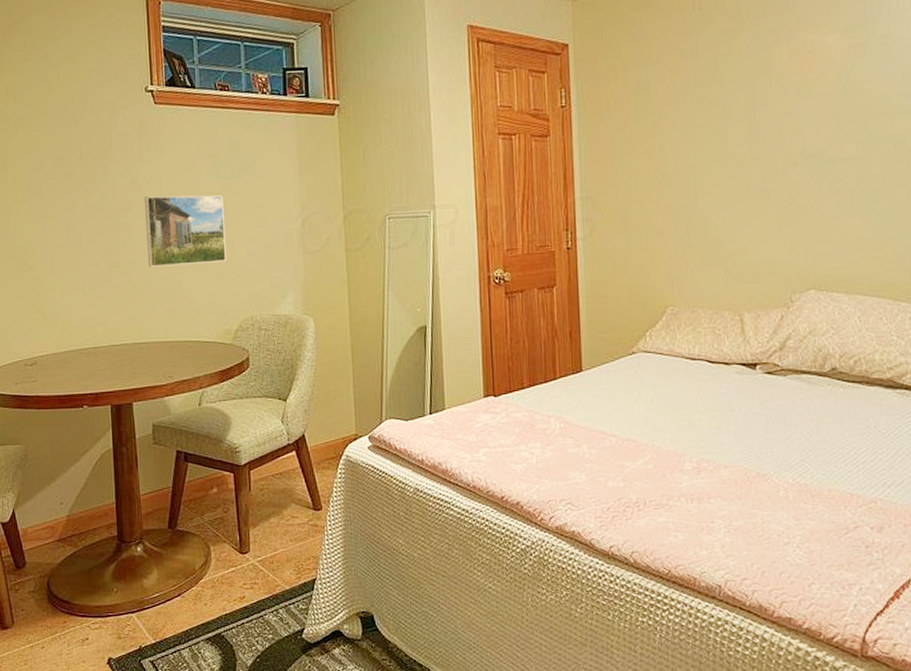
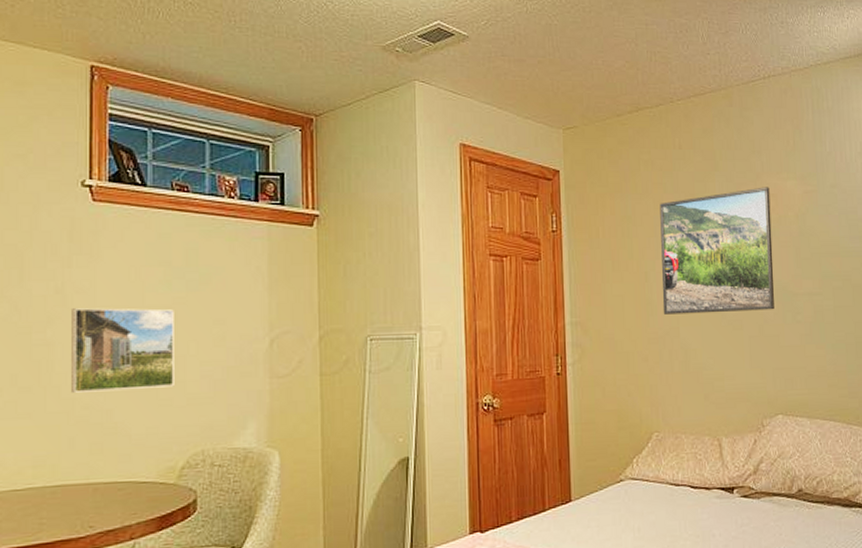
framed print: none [677,43,809,187] -> present [660,187,774,315]

